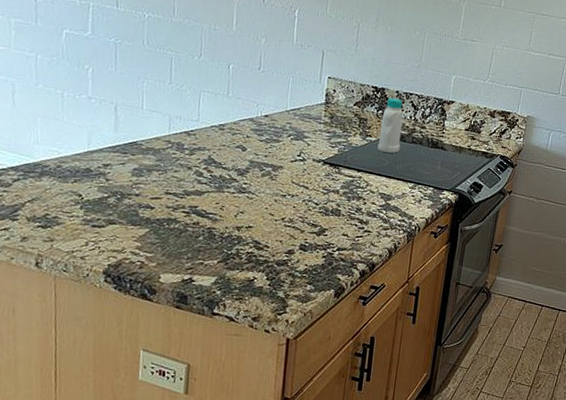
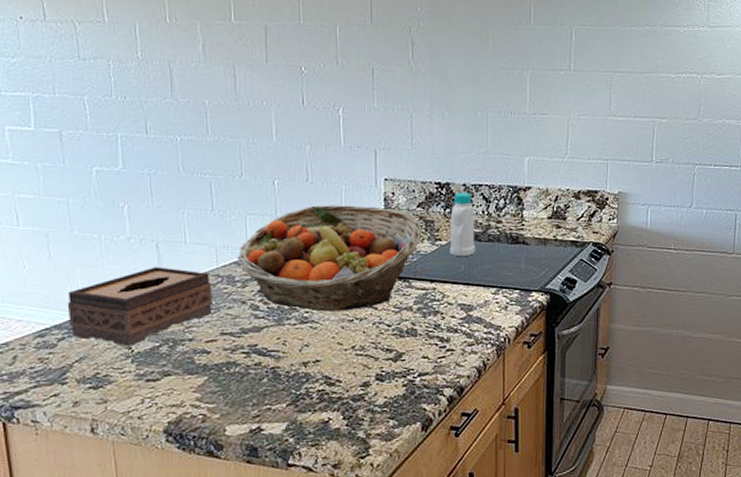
tissue box: none [25,126,163,194] -> present [67,267,212,346]
fruit basket: none [188,91,356,187] -> present [237,205,422,312]

